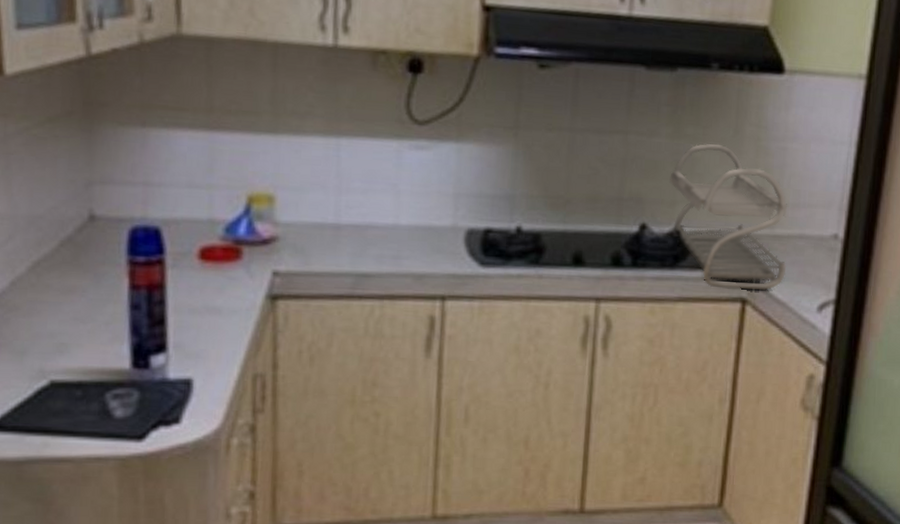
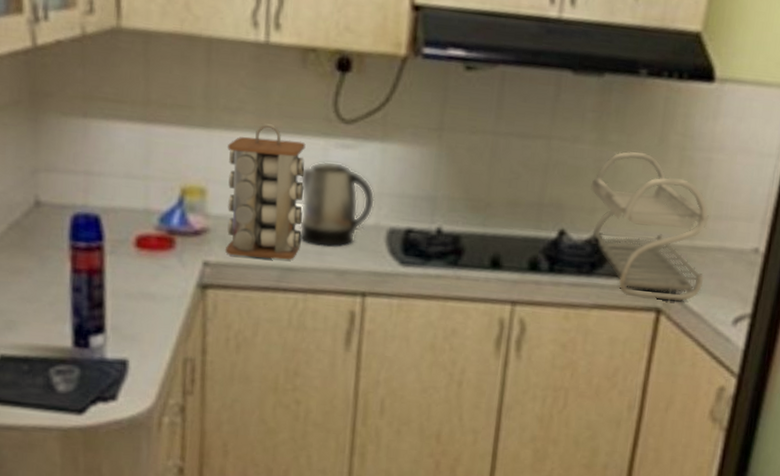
spice rack: none [296,127,379,266] -> present [225,123,306,260]
kettle: none [374,163,452,251] -> present [300,161,375,247]

